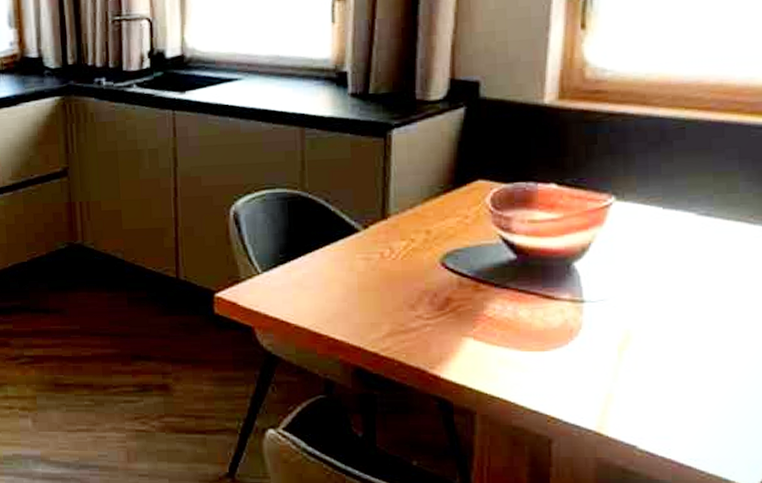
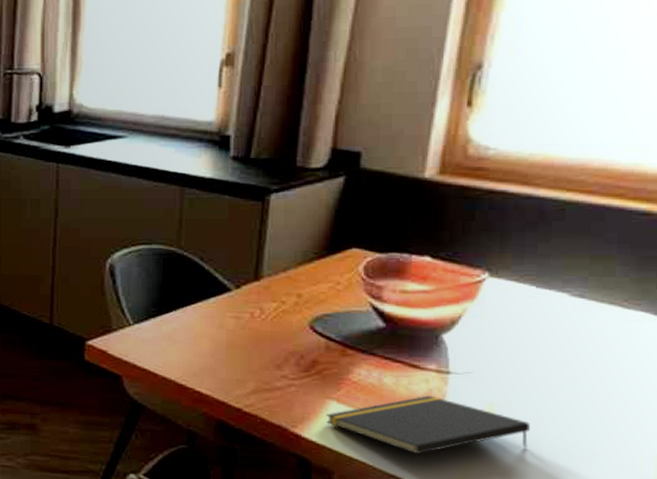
notepad: none [464,326,668,388] -> present [326,395,530,455]

